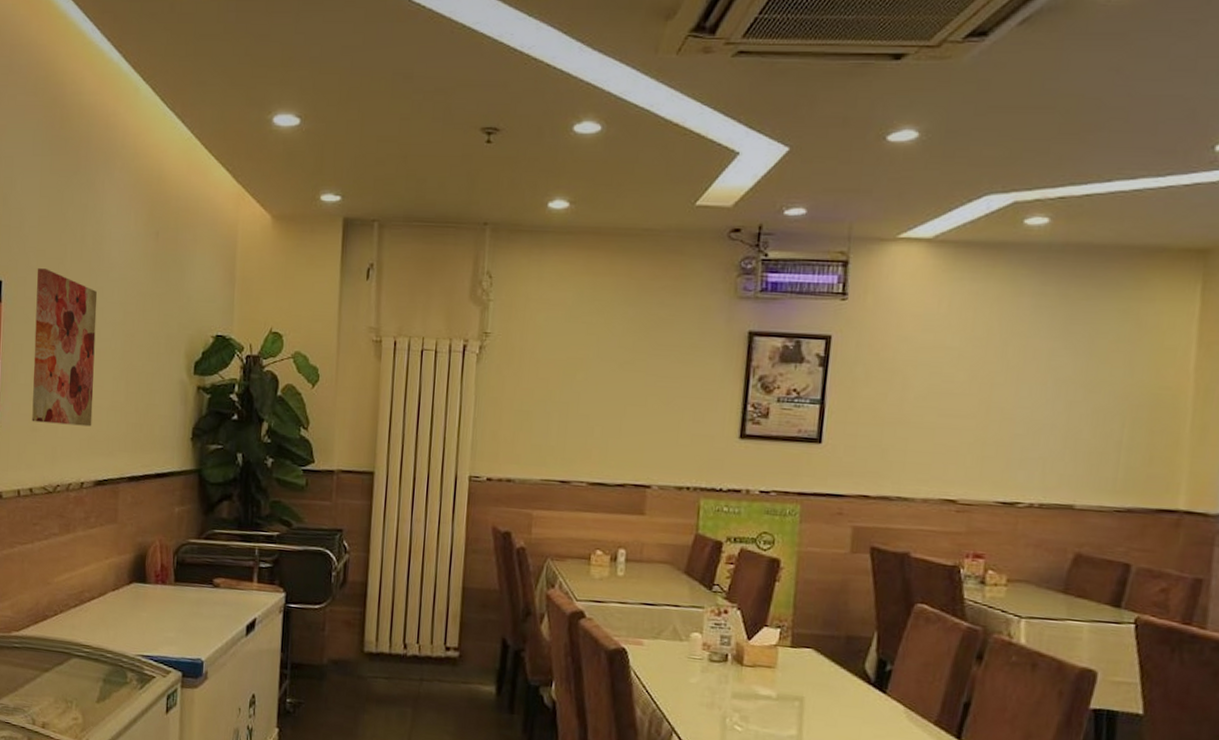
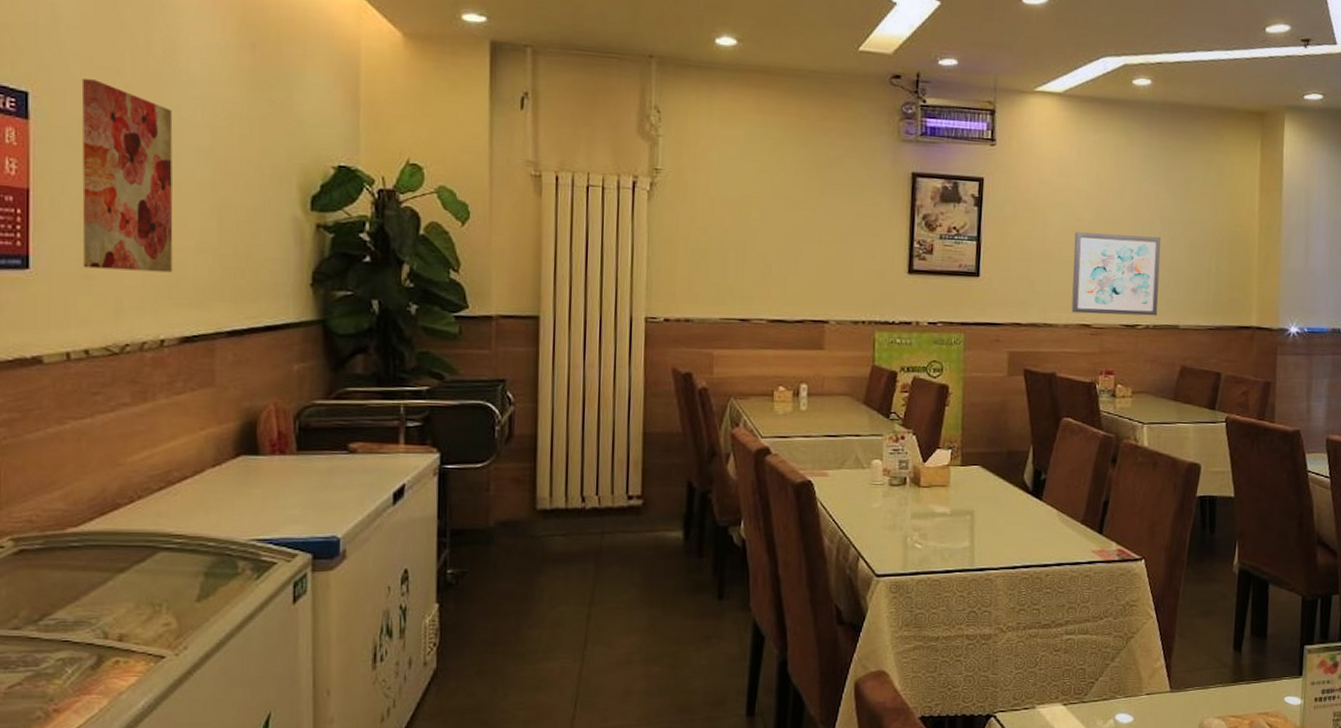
wall art: none [932,395,1054,494] -> present [1071,232,1161,316]

